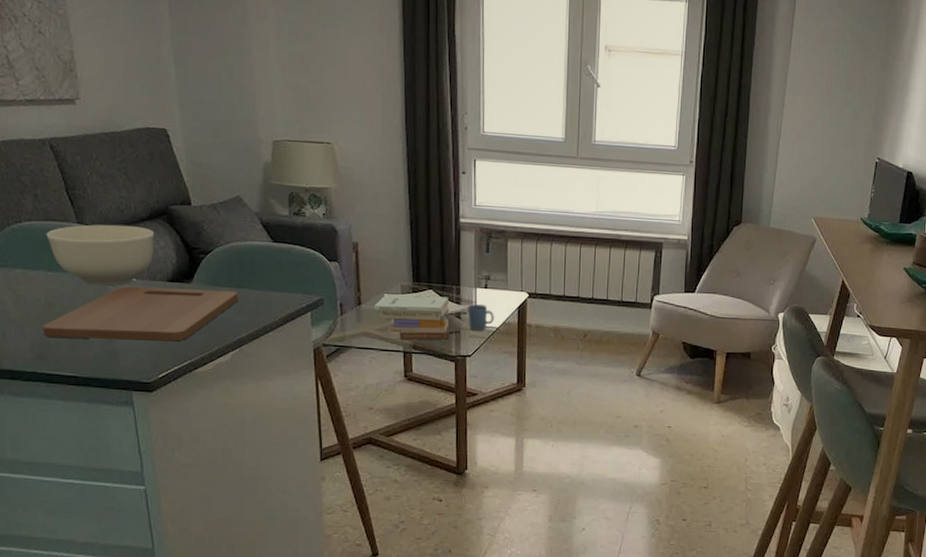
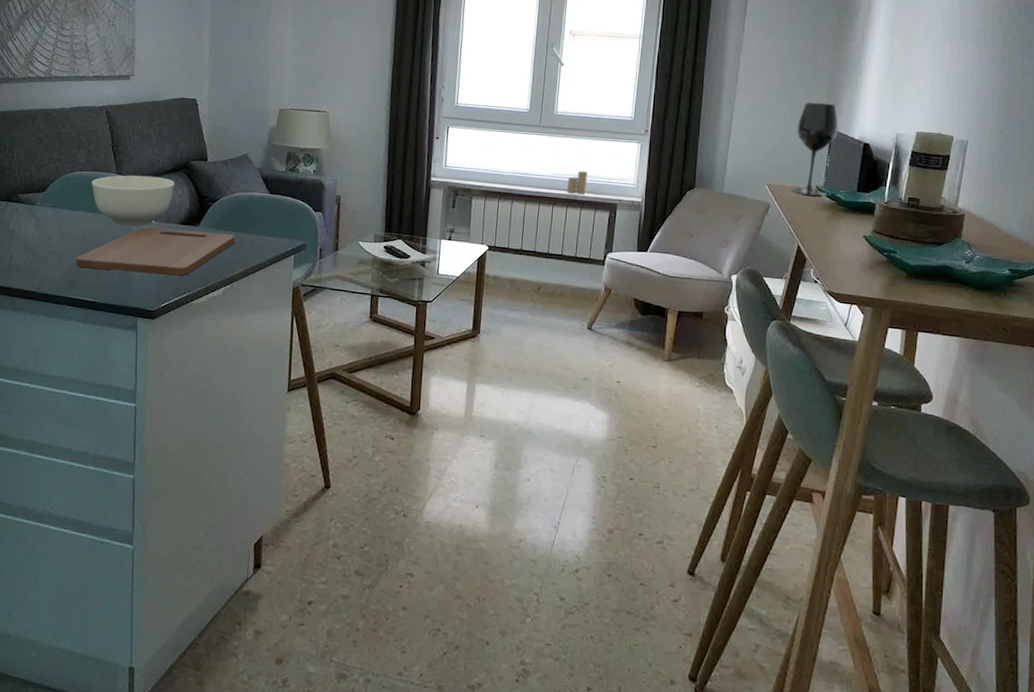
books: present [373,295,450,341] -> none [348,243,416,286]
mug: present [467,304,494,331] -> none [431,254,456,279]
candle: none [609,204,632,235] -> present [566,168,588,196]
wineglass: none [835,128,884,229] -> present [789,102,839,197]

